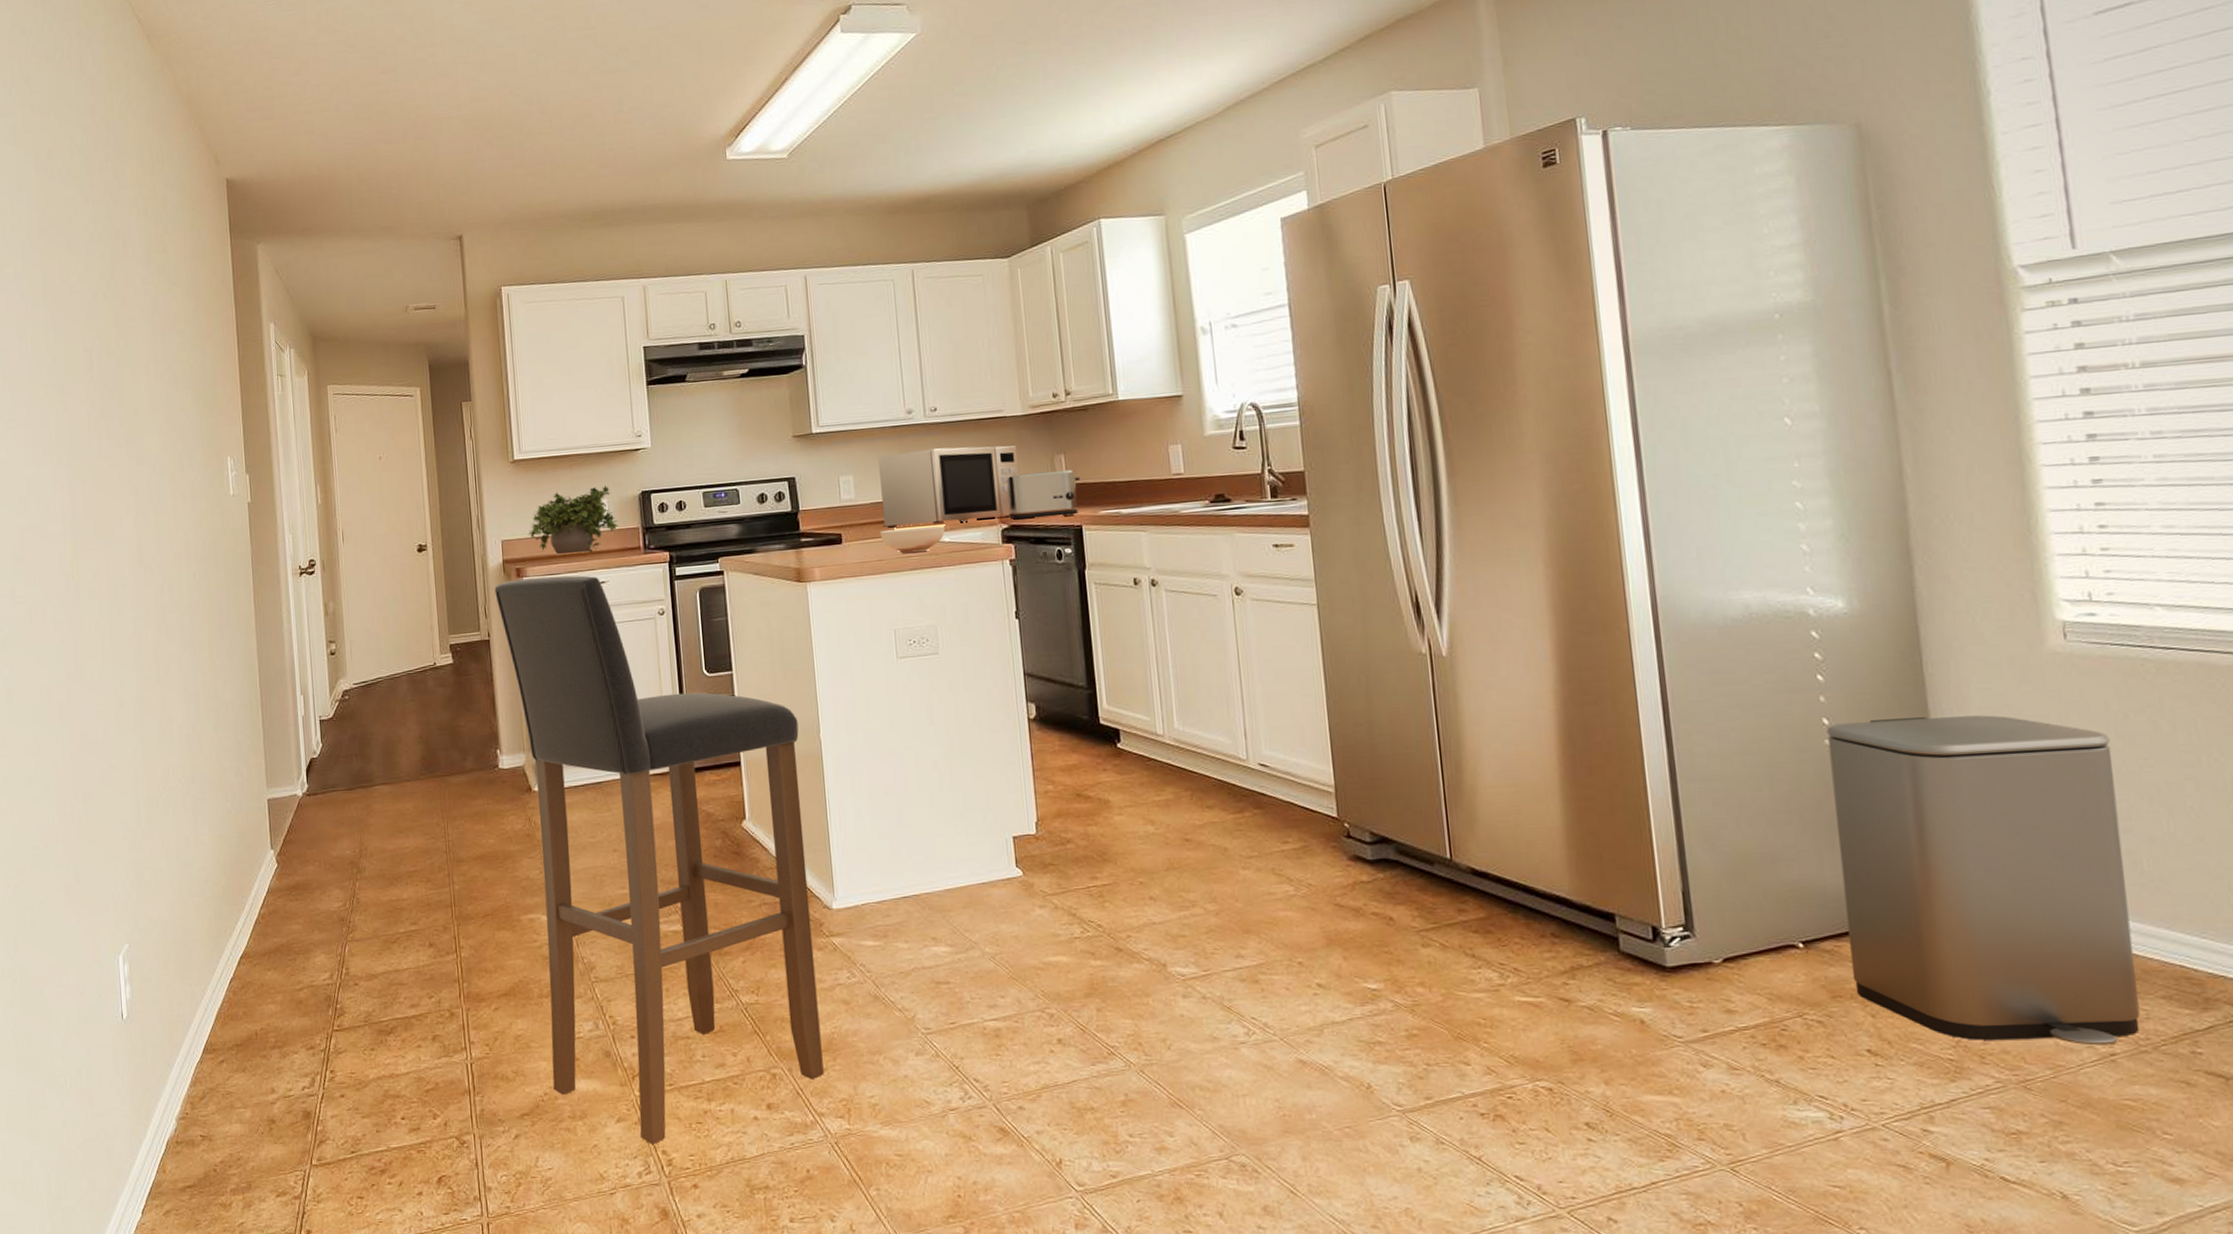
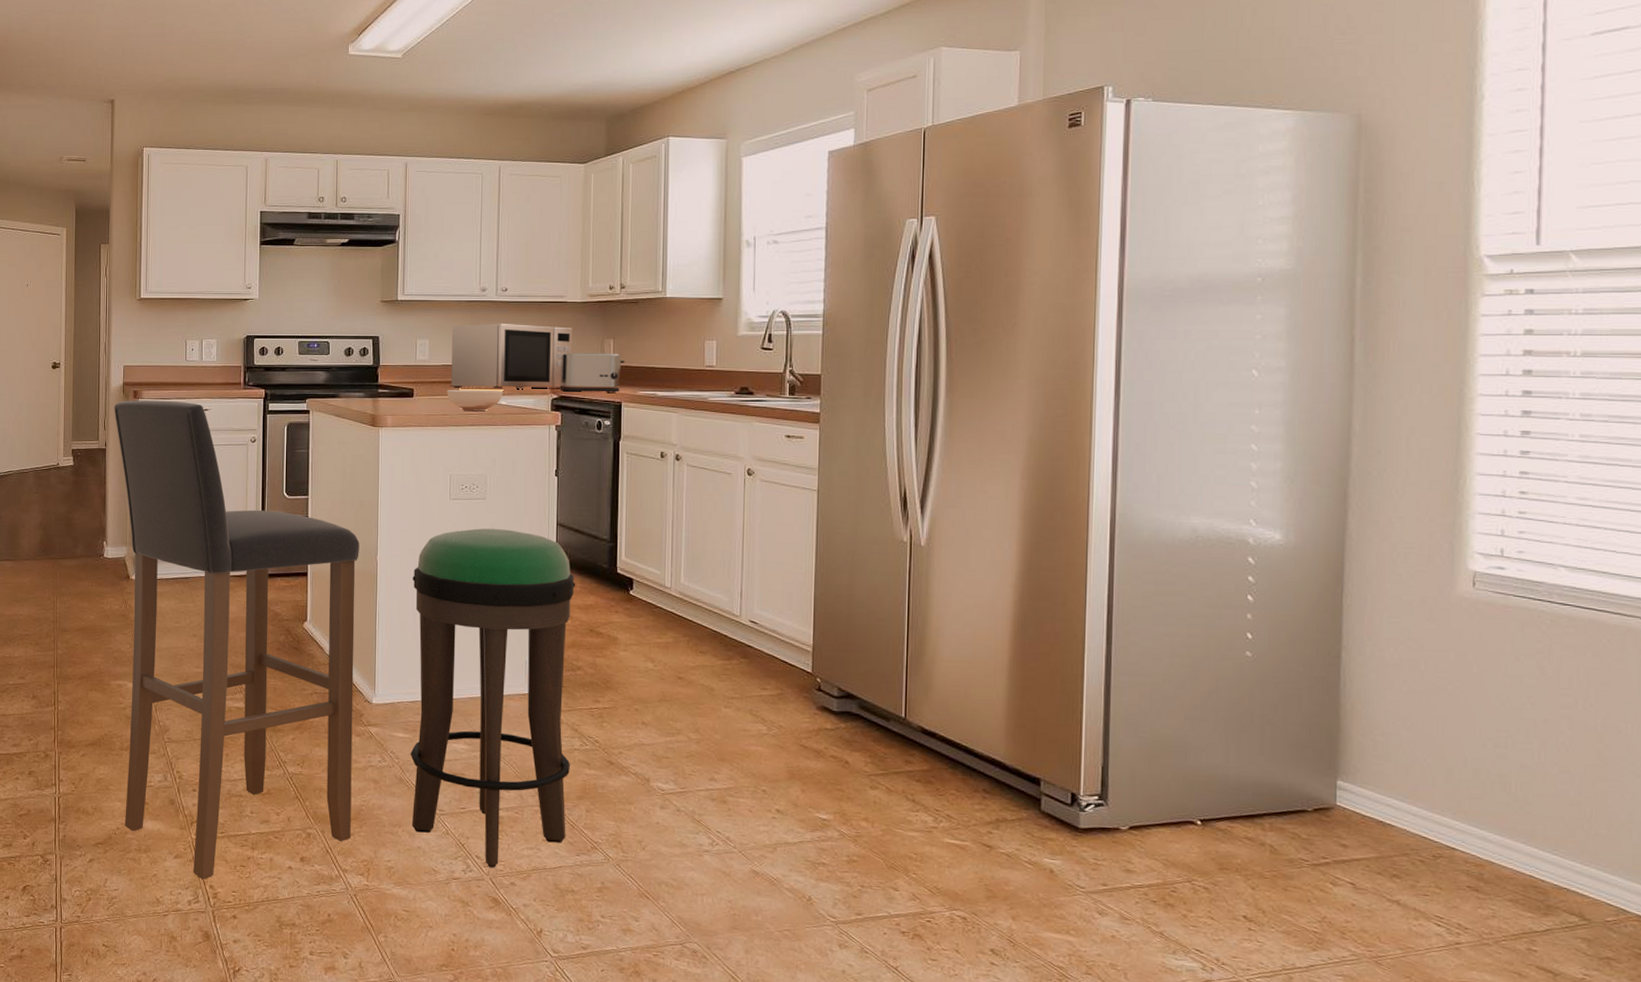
potted plant: present [527,485,618,555] -> none [146,327,224,385]
bar stool: none [863,686,1077,1091] -> present [410,528,576,867]
pedal bin: present [1826,715,2140,1046] -> none [1240,639,1499,936]

